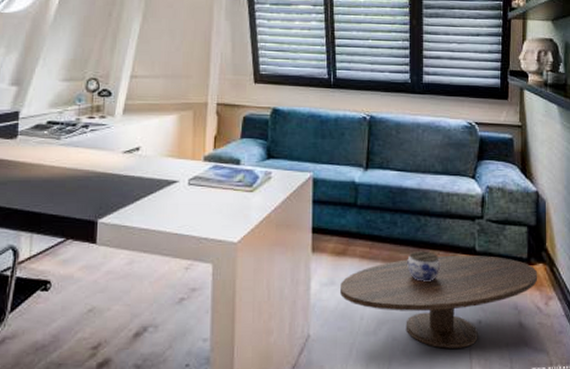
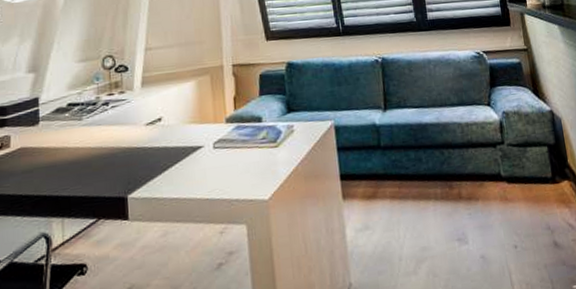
coffee table: present [340,255,538,349] -> none [375,179,566,279]
jar: present [407,251,441,282] -> none [436,183,470,214]

